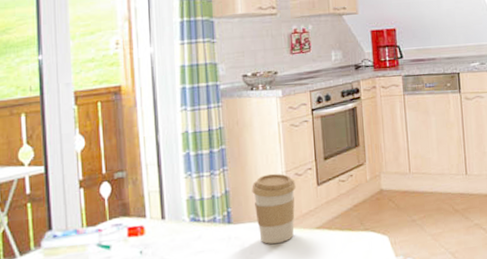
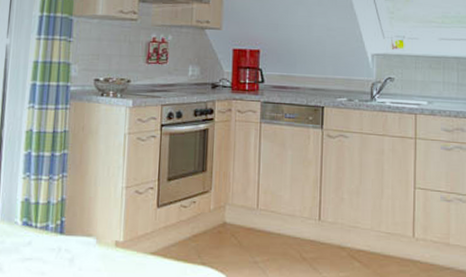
coffee cup: present [252,173,296,244] -> none [88,187,135,263]

